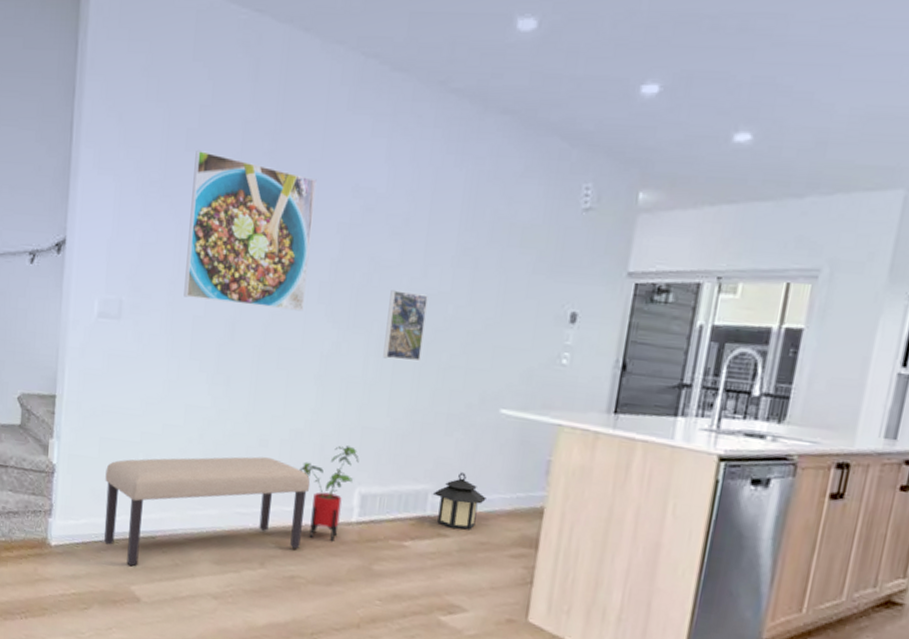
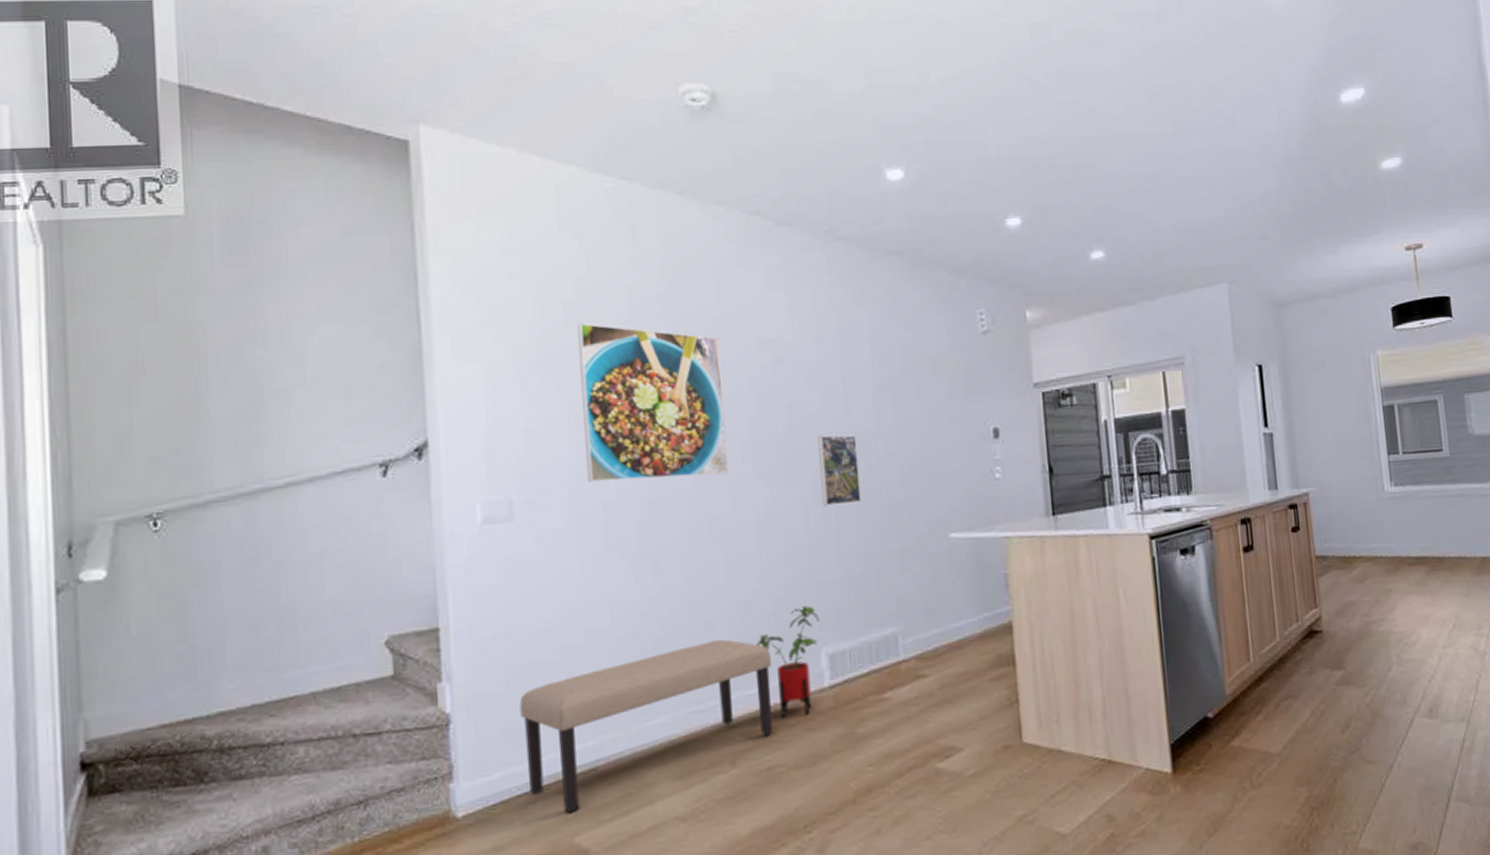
lantern: present [432,472,486,530] -> none [902,605,956,667]

